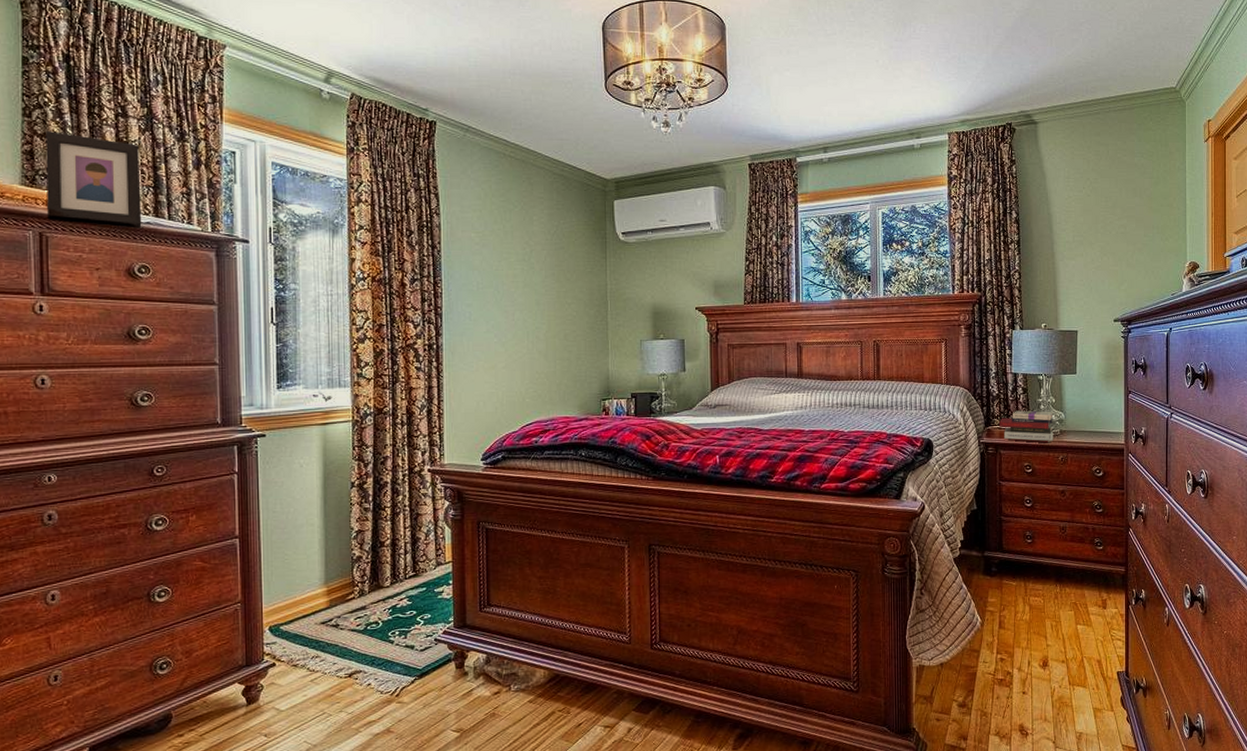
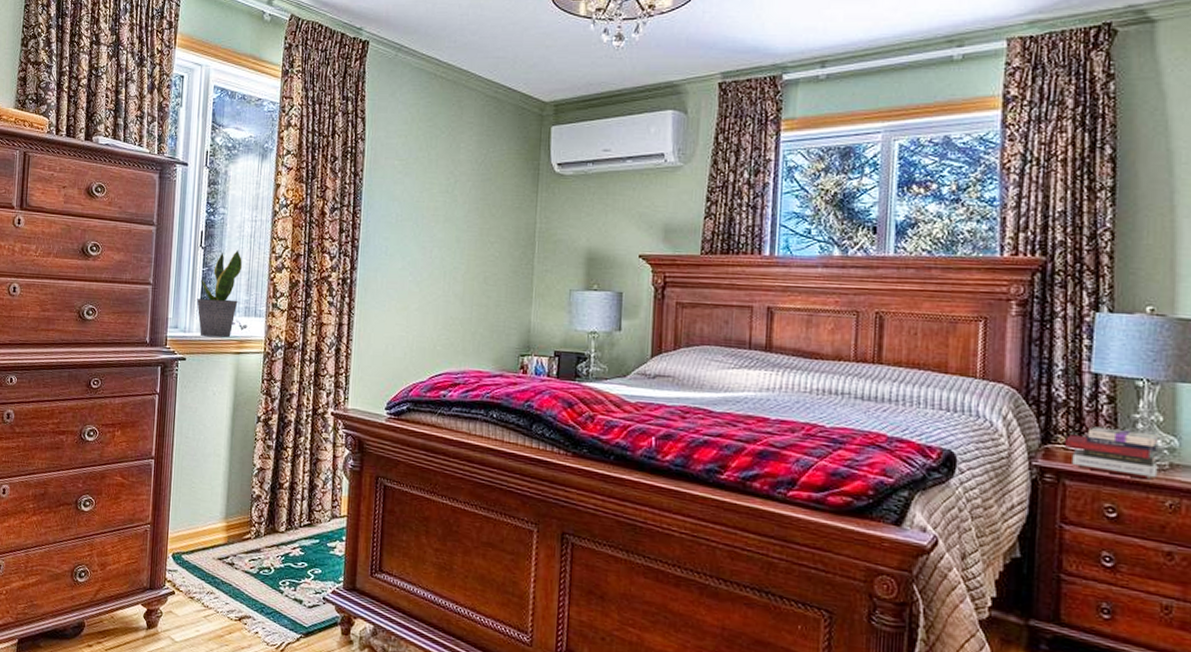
picture frame: present [45,130,142,229] -> none [31,58,106,150]
potted plant: none [272,324,320,412] -> present [196,250,242,338]

